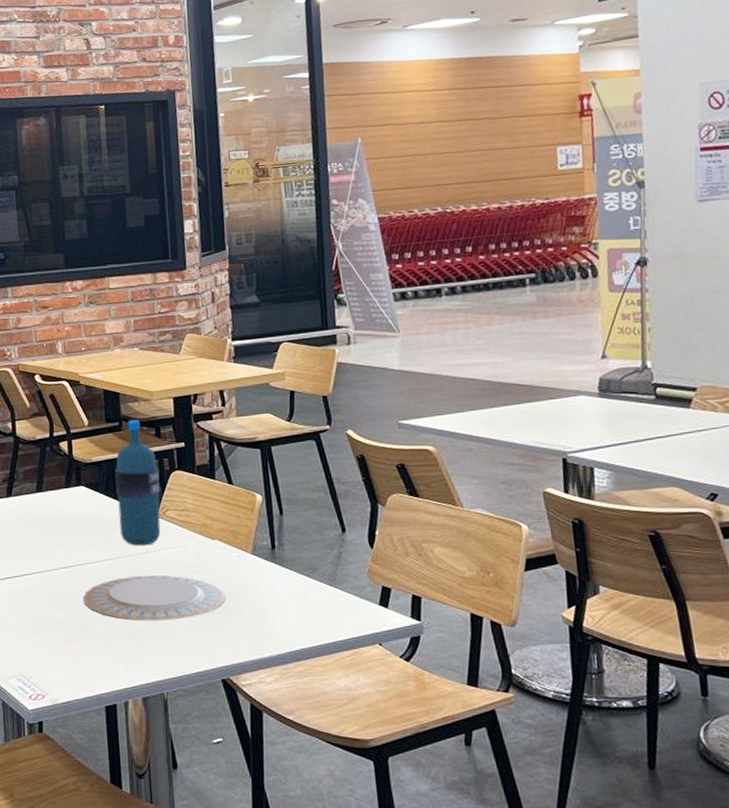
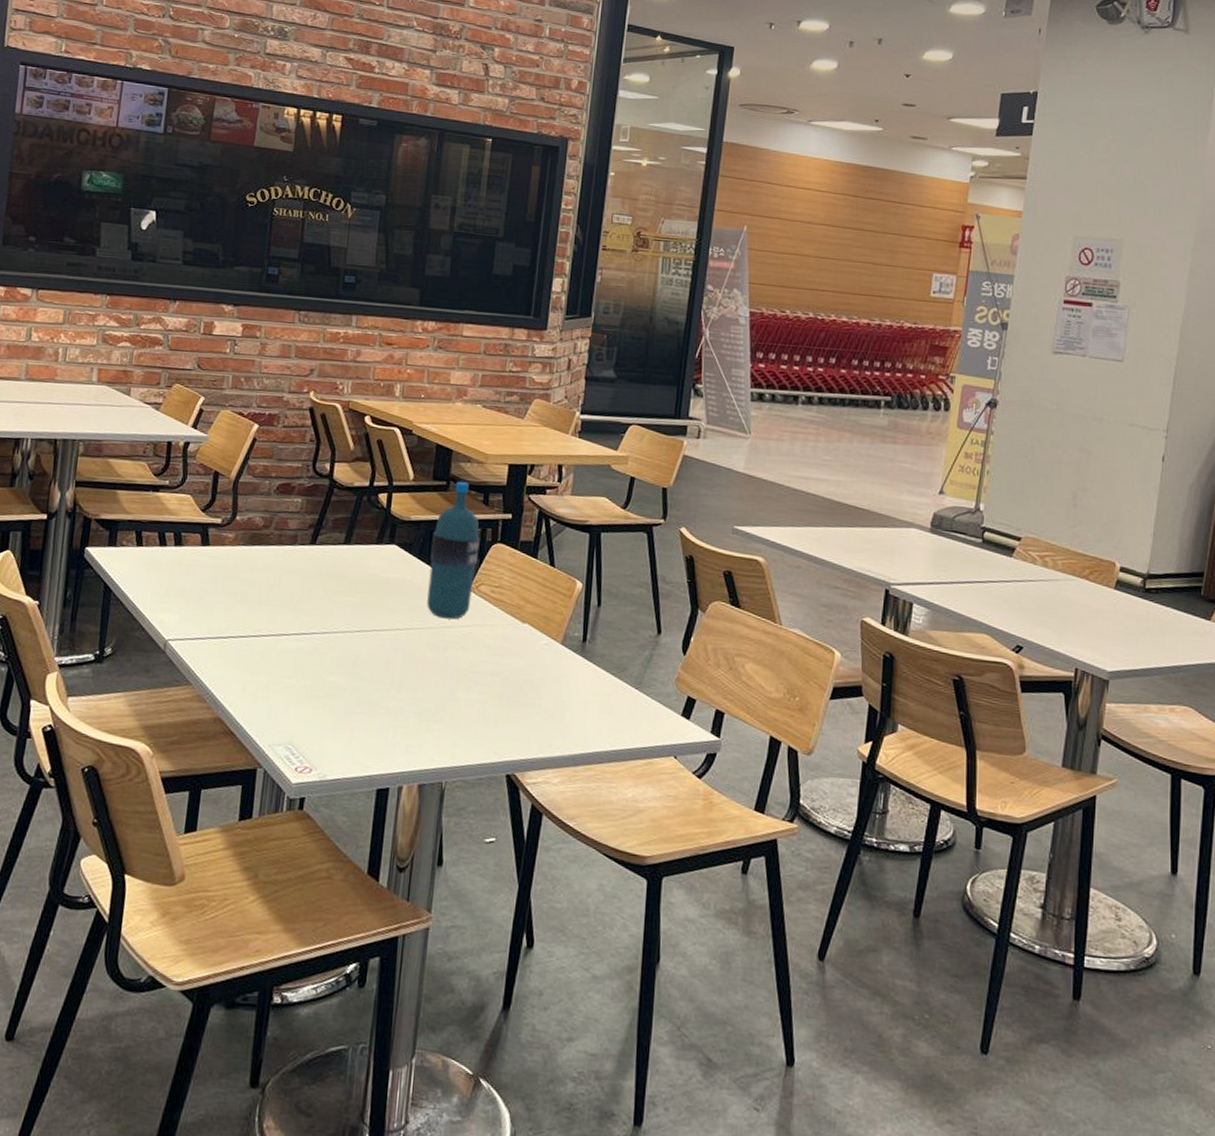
plate: present [83,575,226,621] -> none [373,650,527,704]

